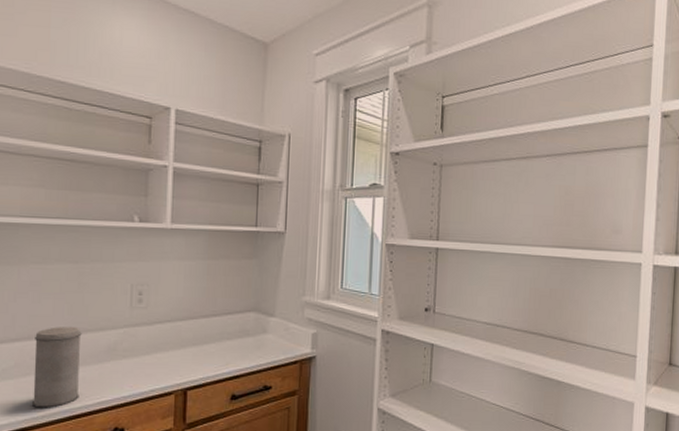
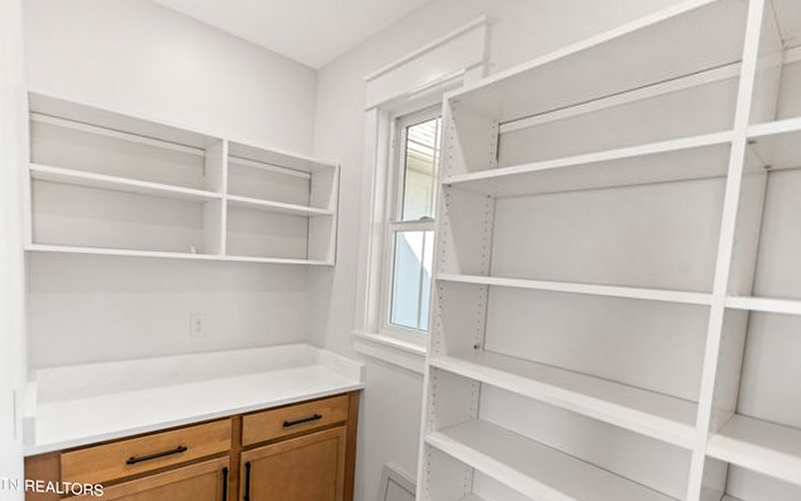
canister: present [33,327,82,408] -> none [106,351,147,426]

